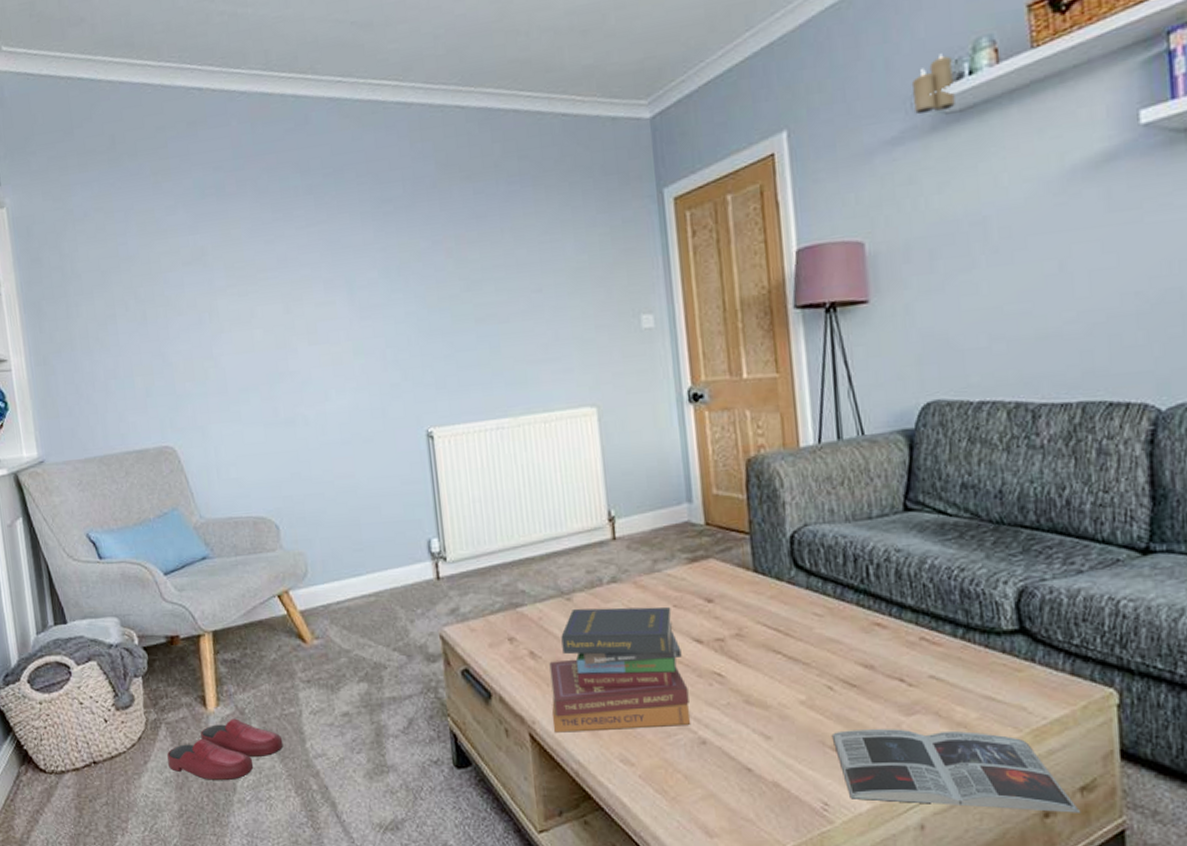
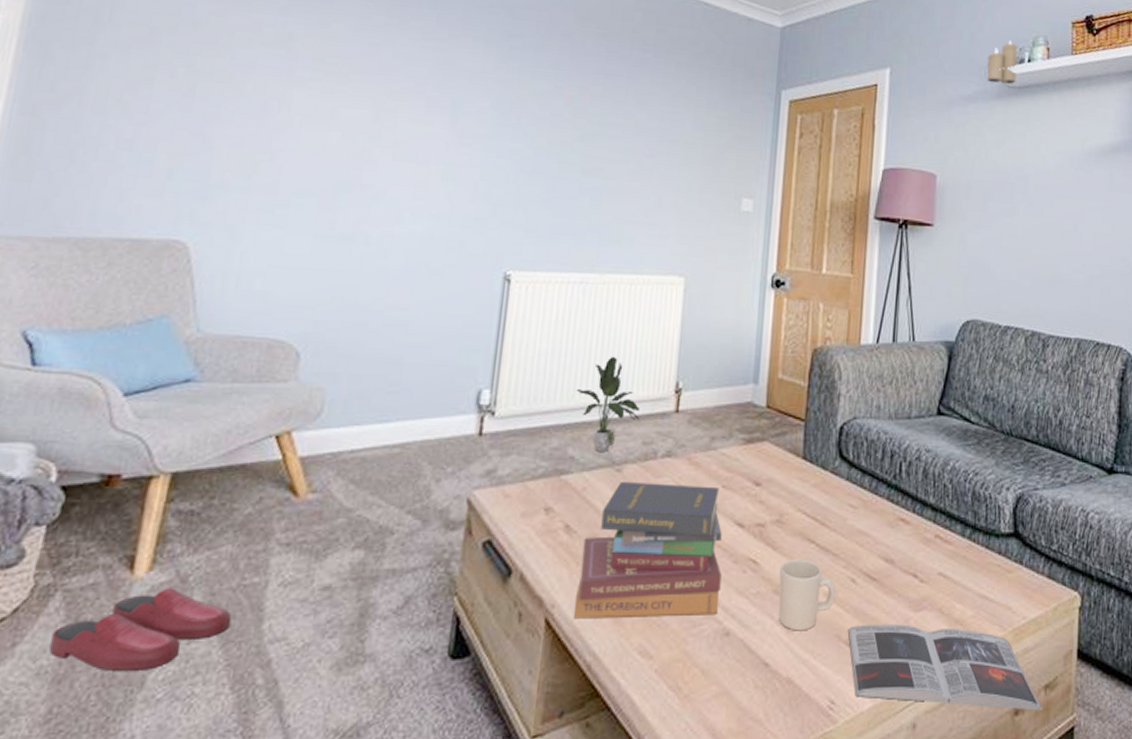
potted plant: none [514,493,579,585] -> present [576,356,641,453]
mug: none [748,669,813,738] -> present [778,559,836,631]

